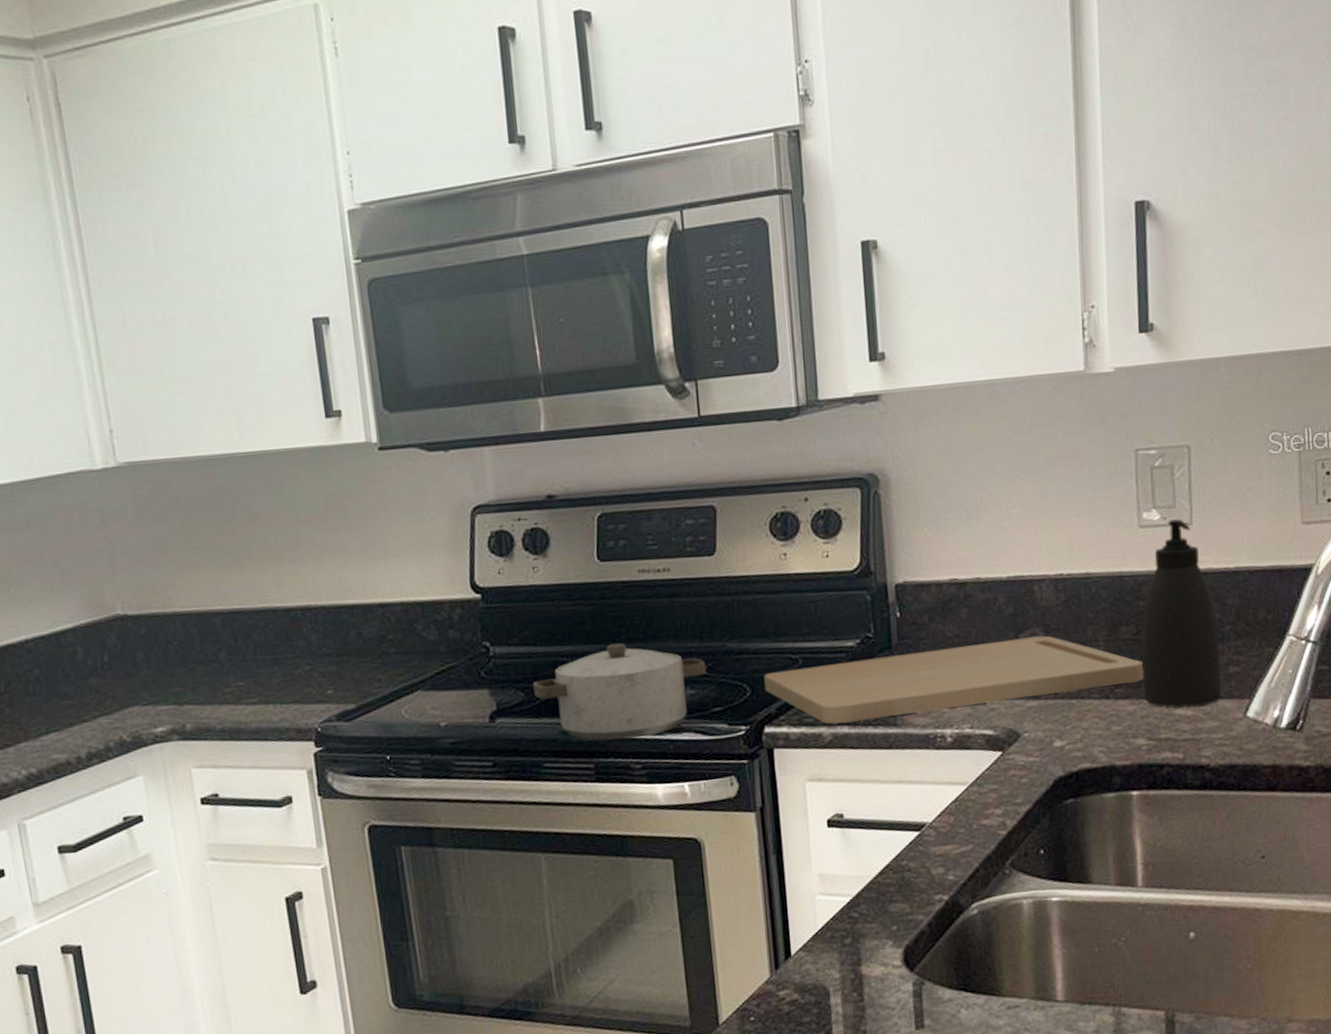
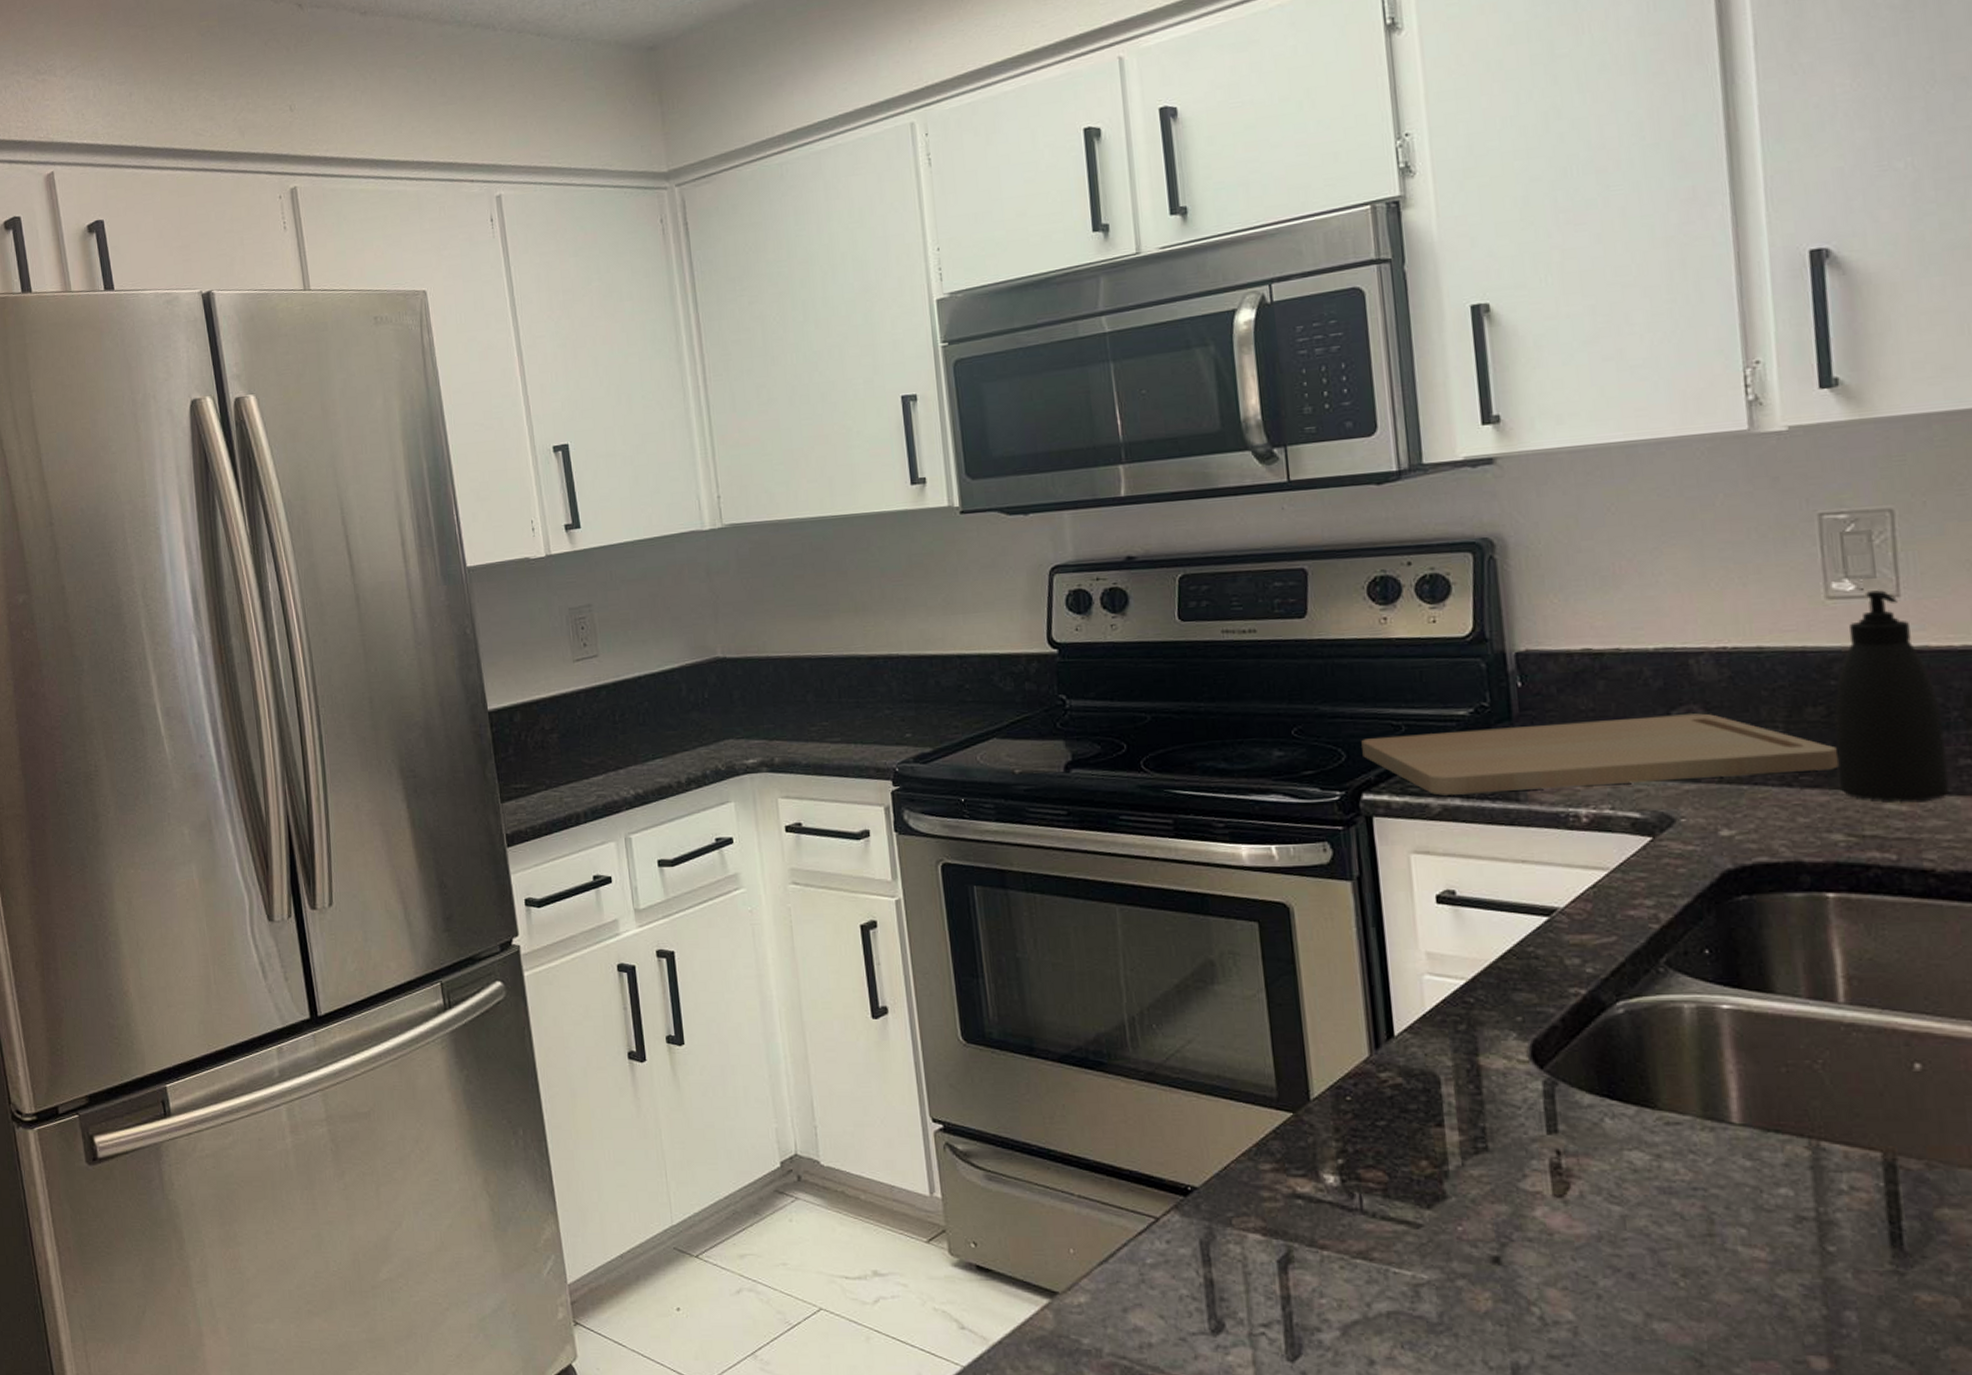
cooking pot: present [533,642,707,741] -> none [1110,701,1297,798]

